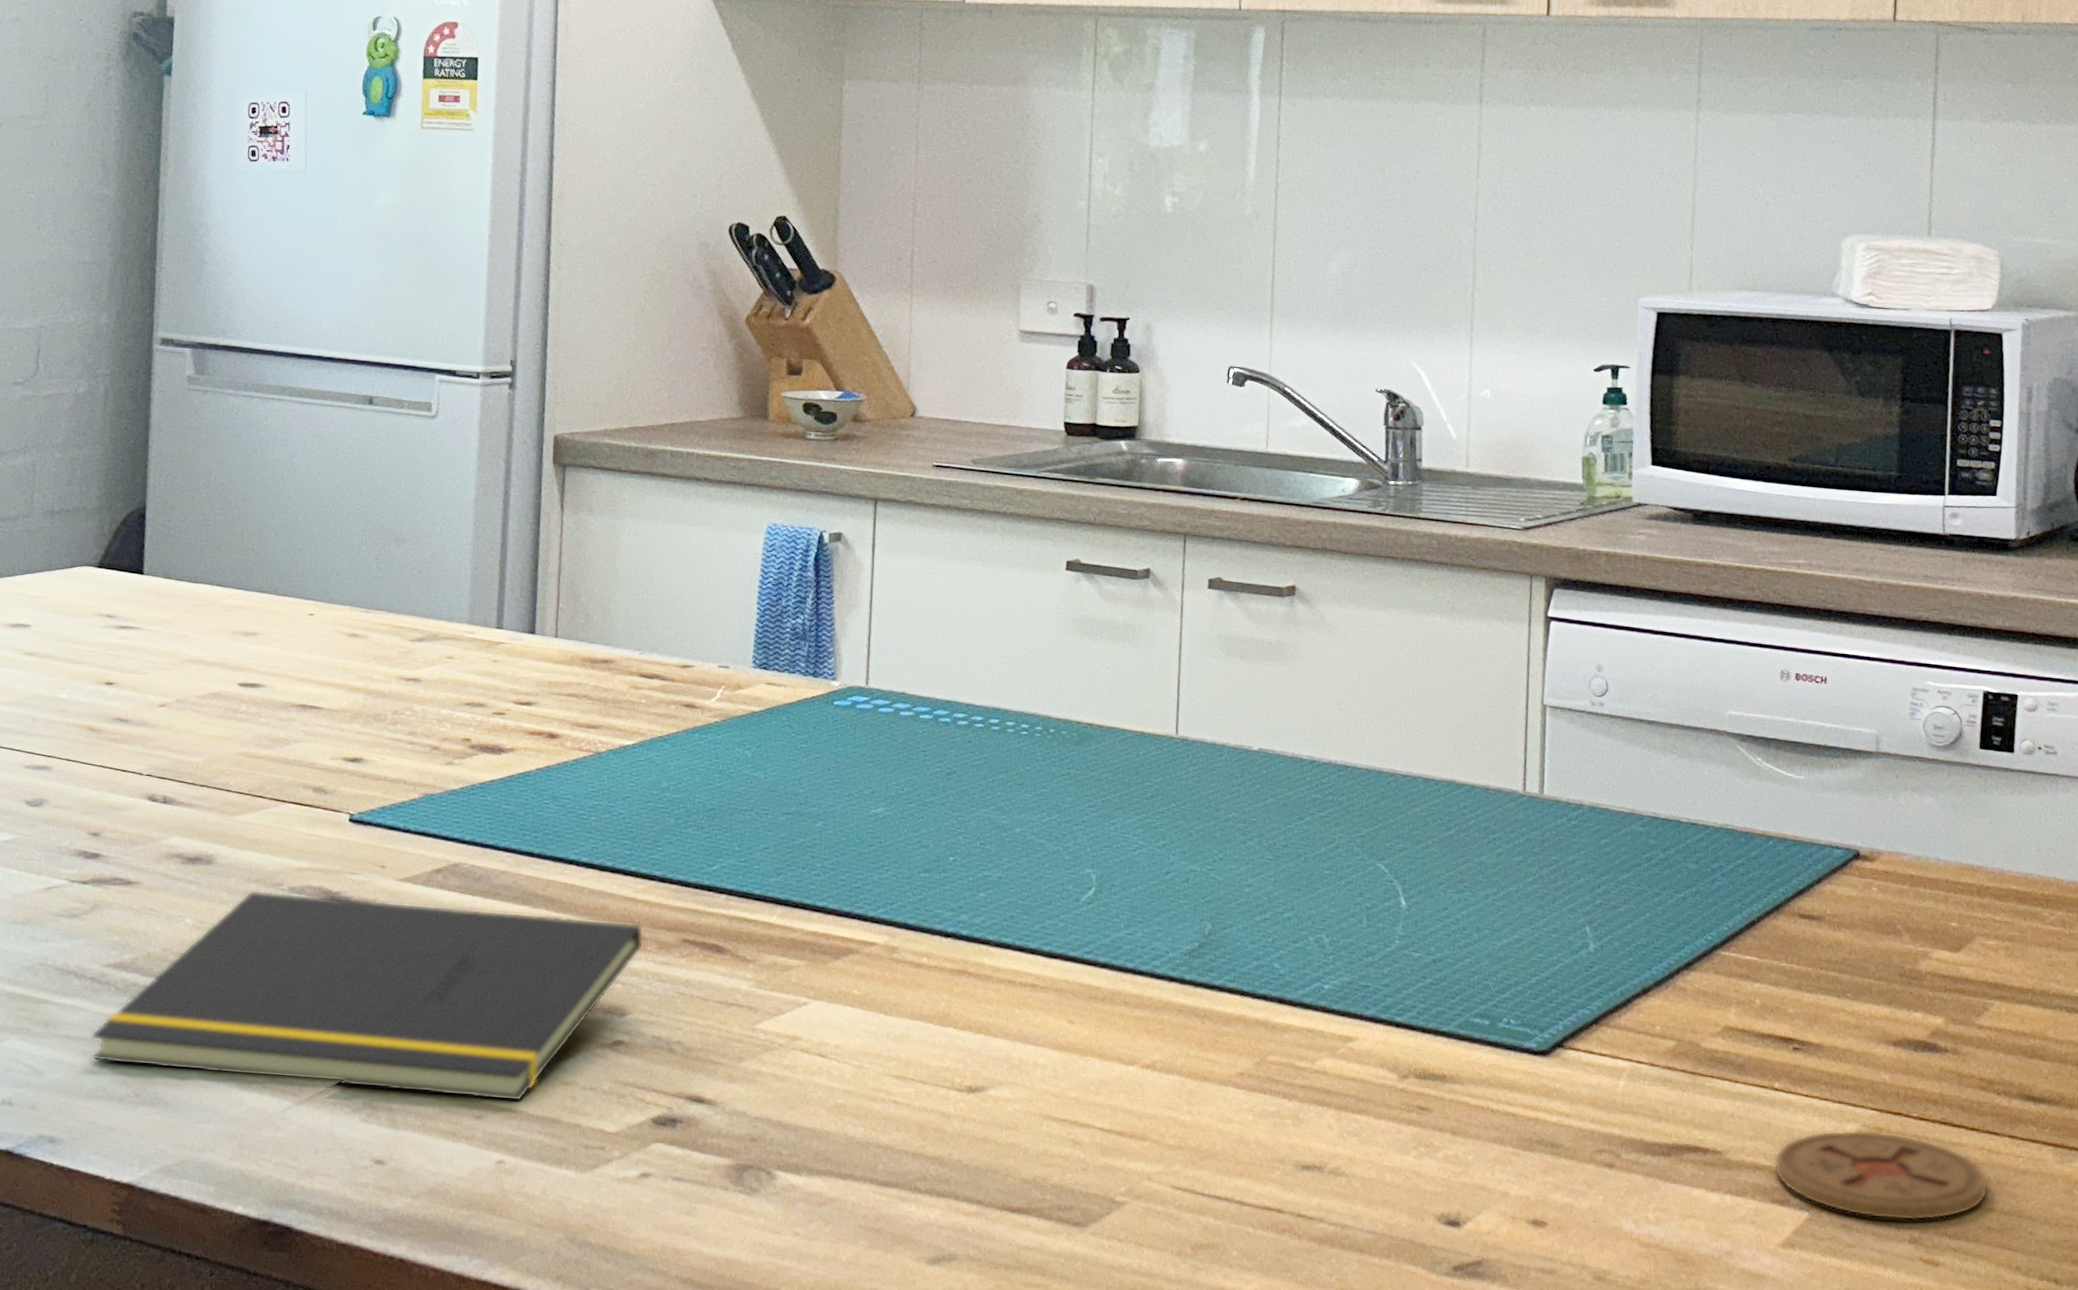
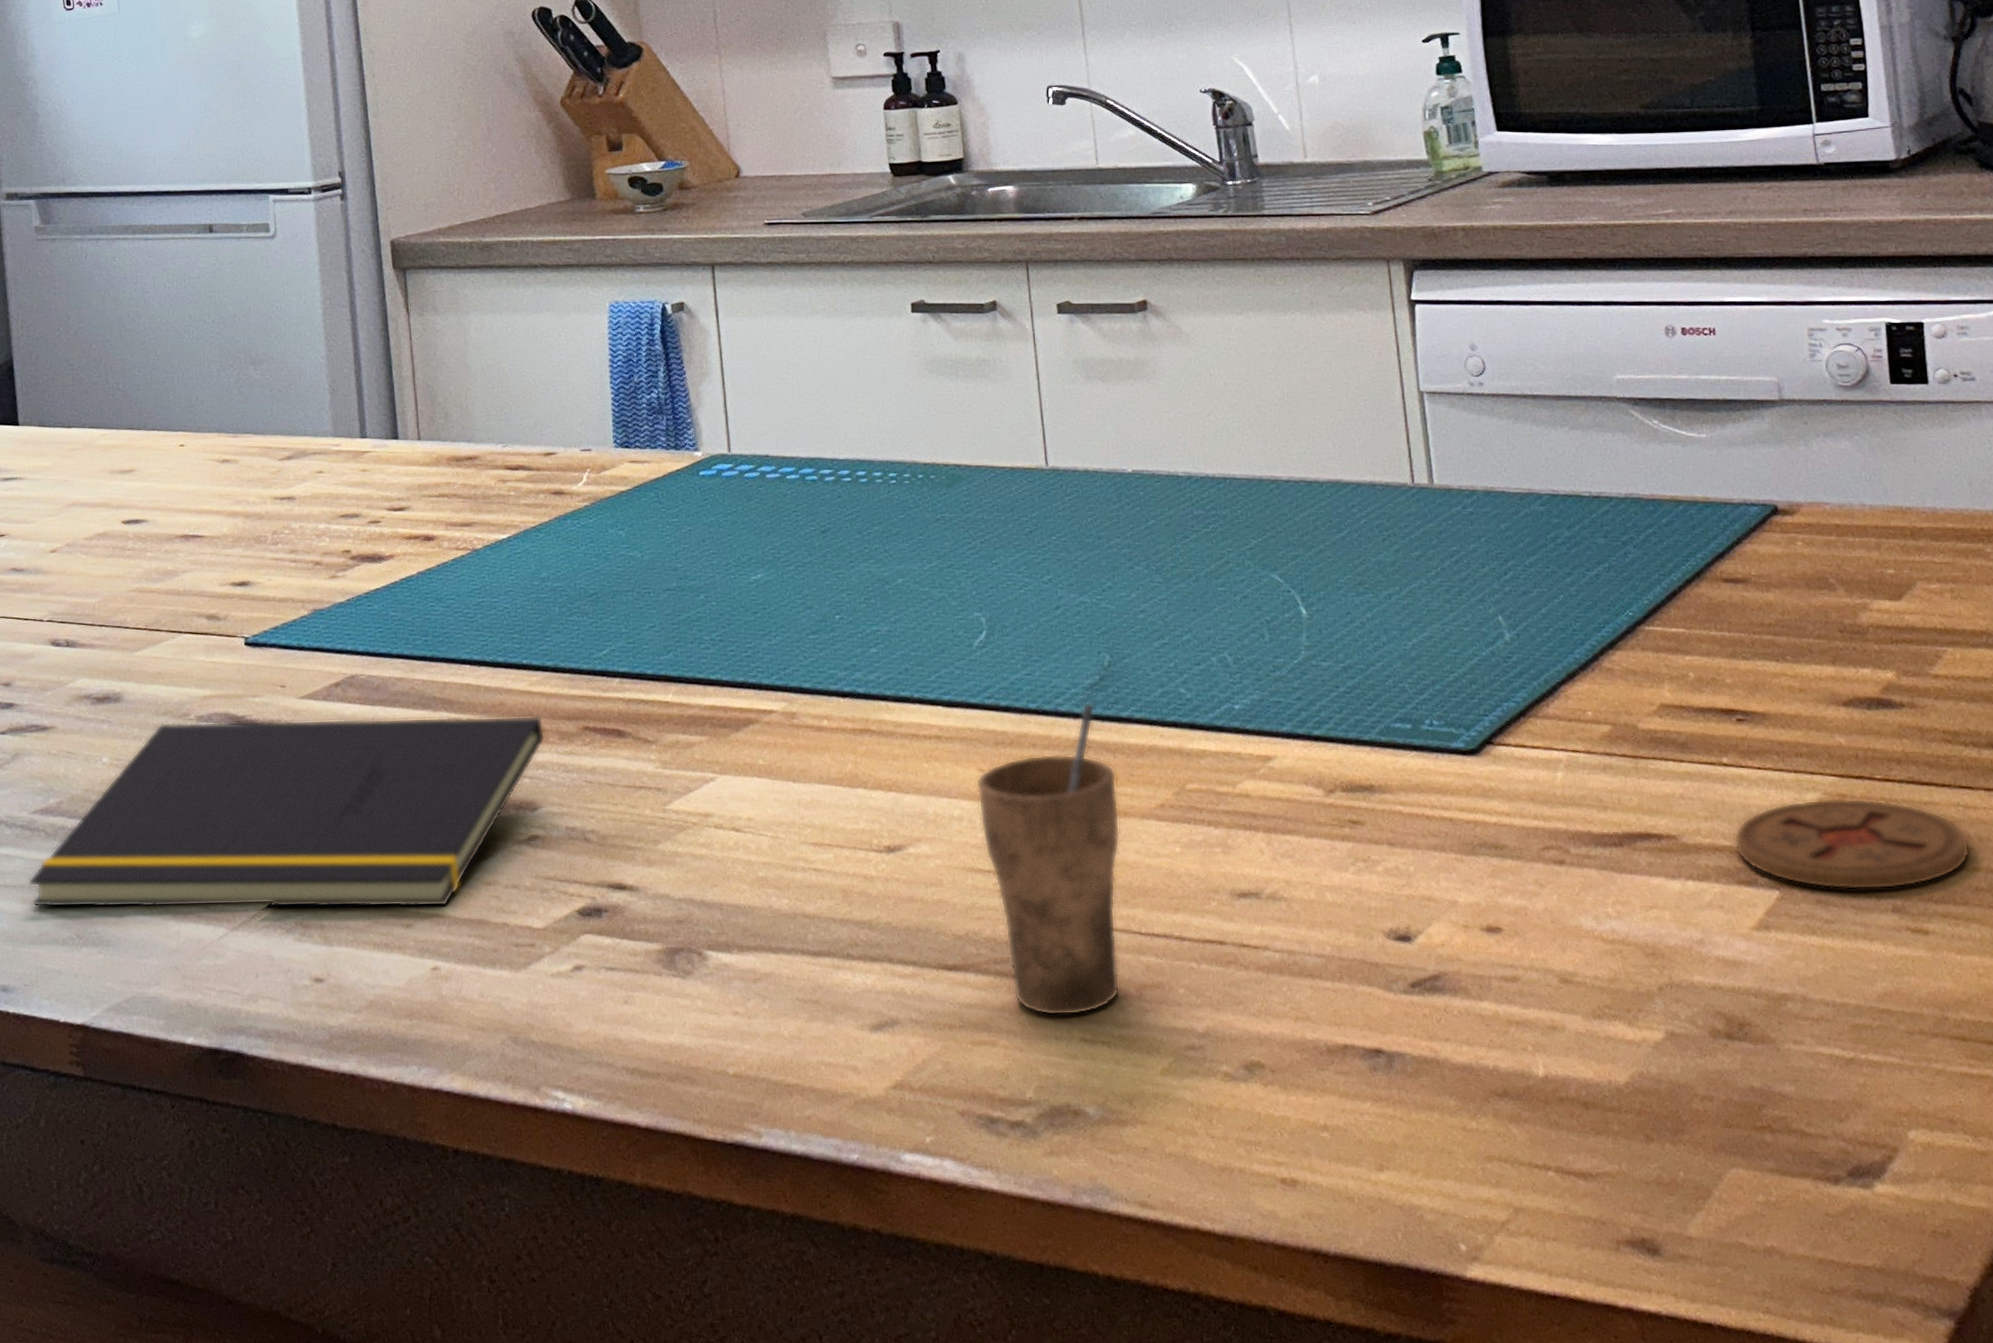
cup: none [1063,967,1202,1268] -> present [975,702,1120,1016]

